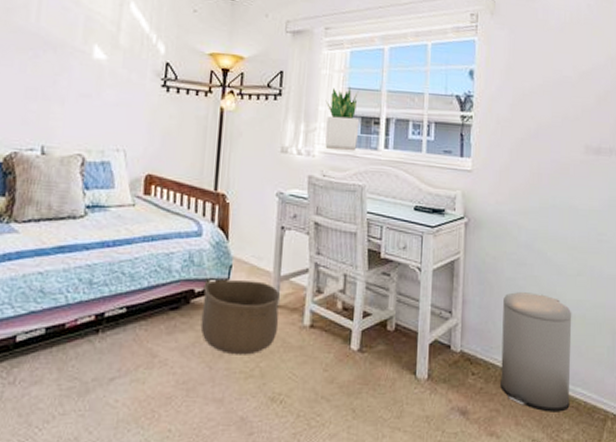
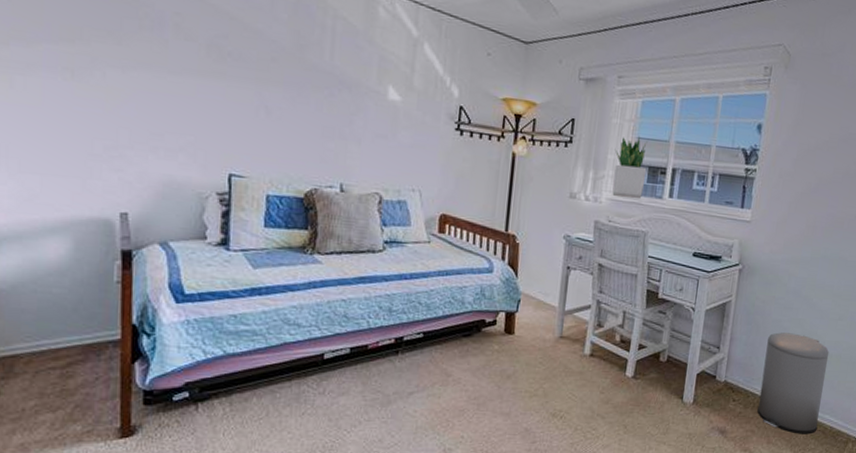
basket: present [200,280,281,355] -> none [490,312,564,378]

